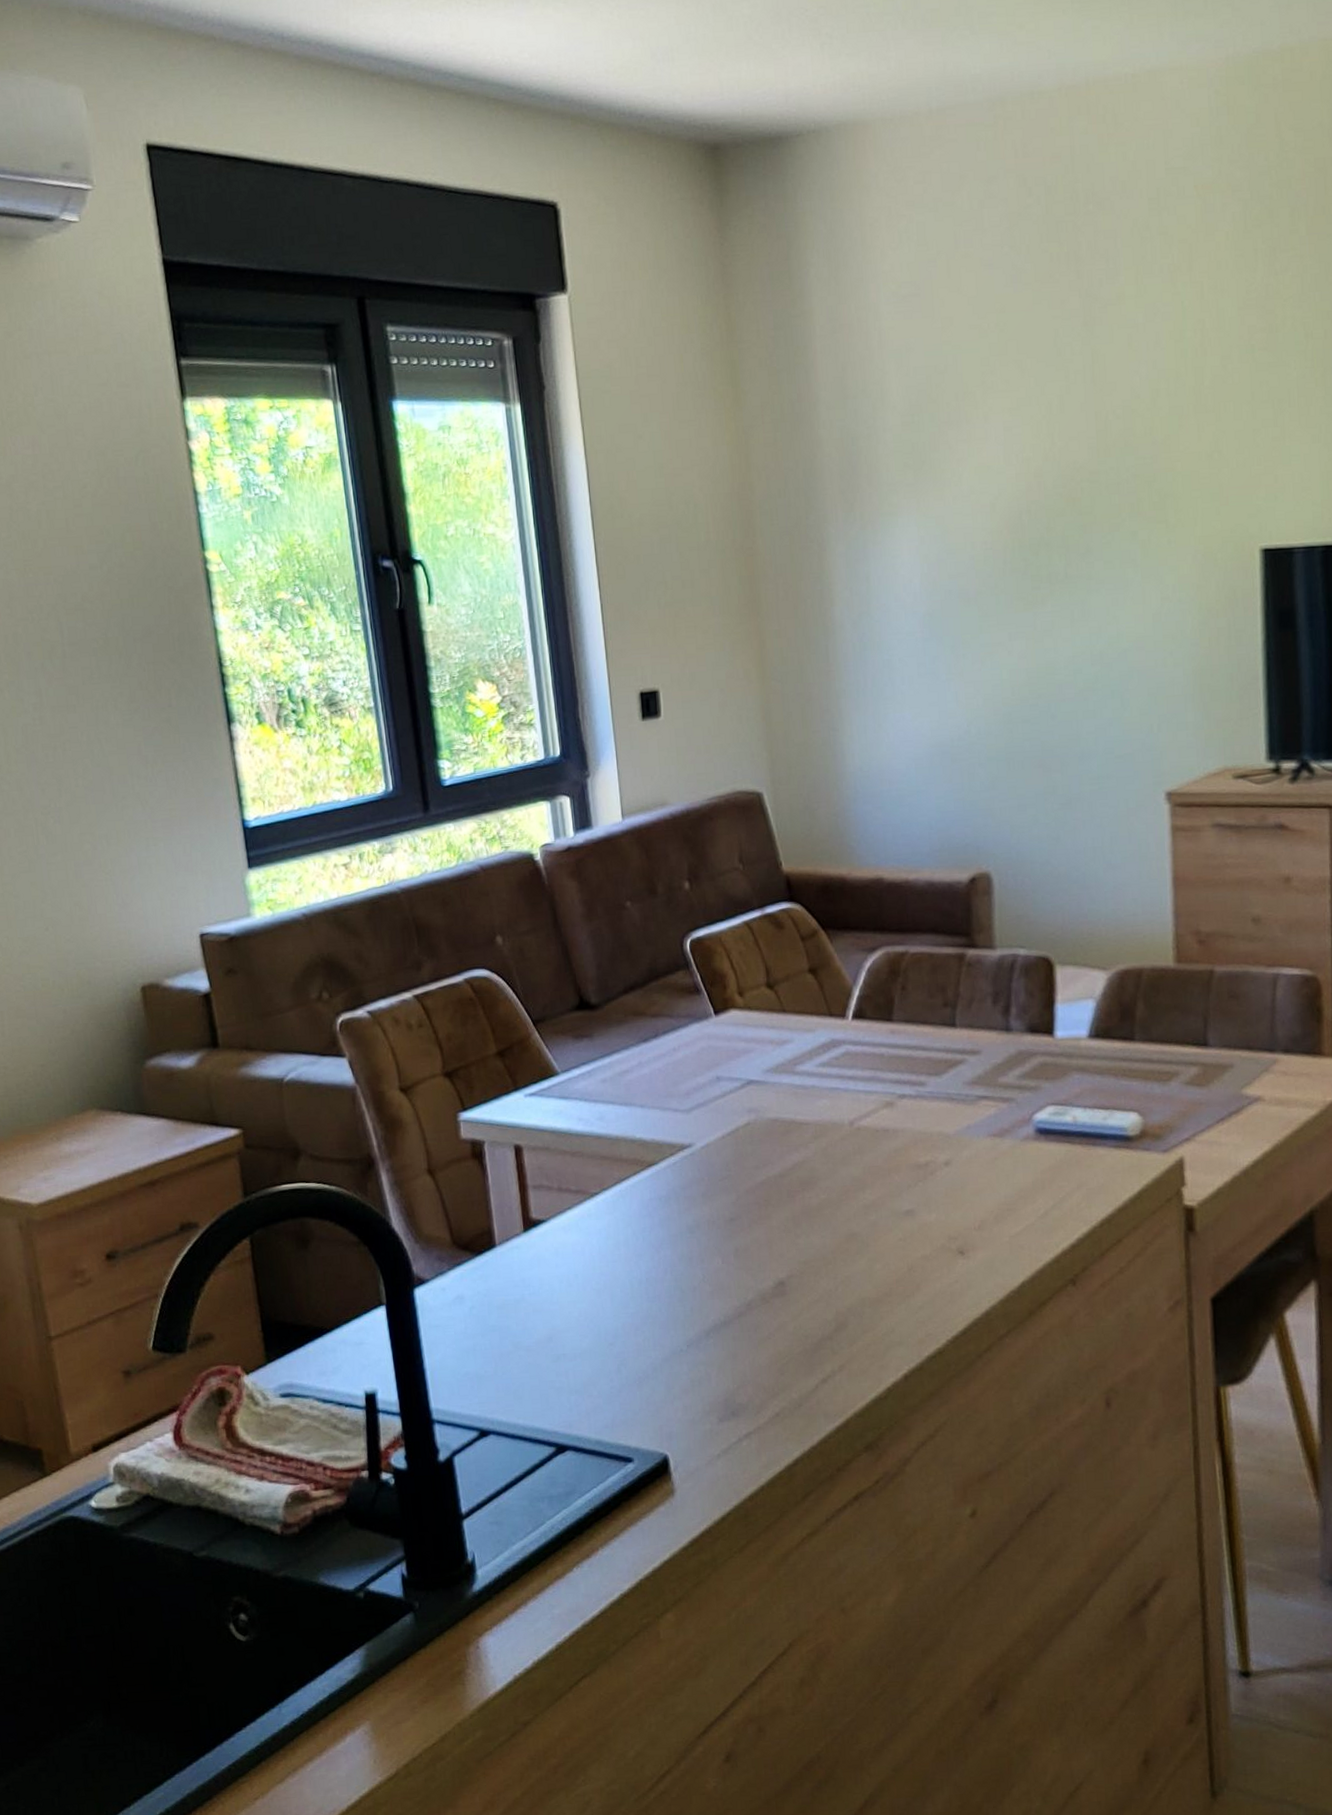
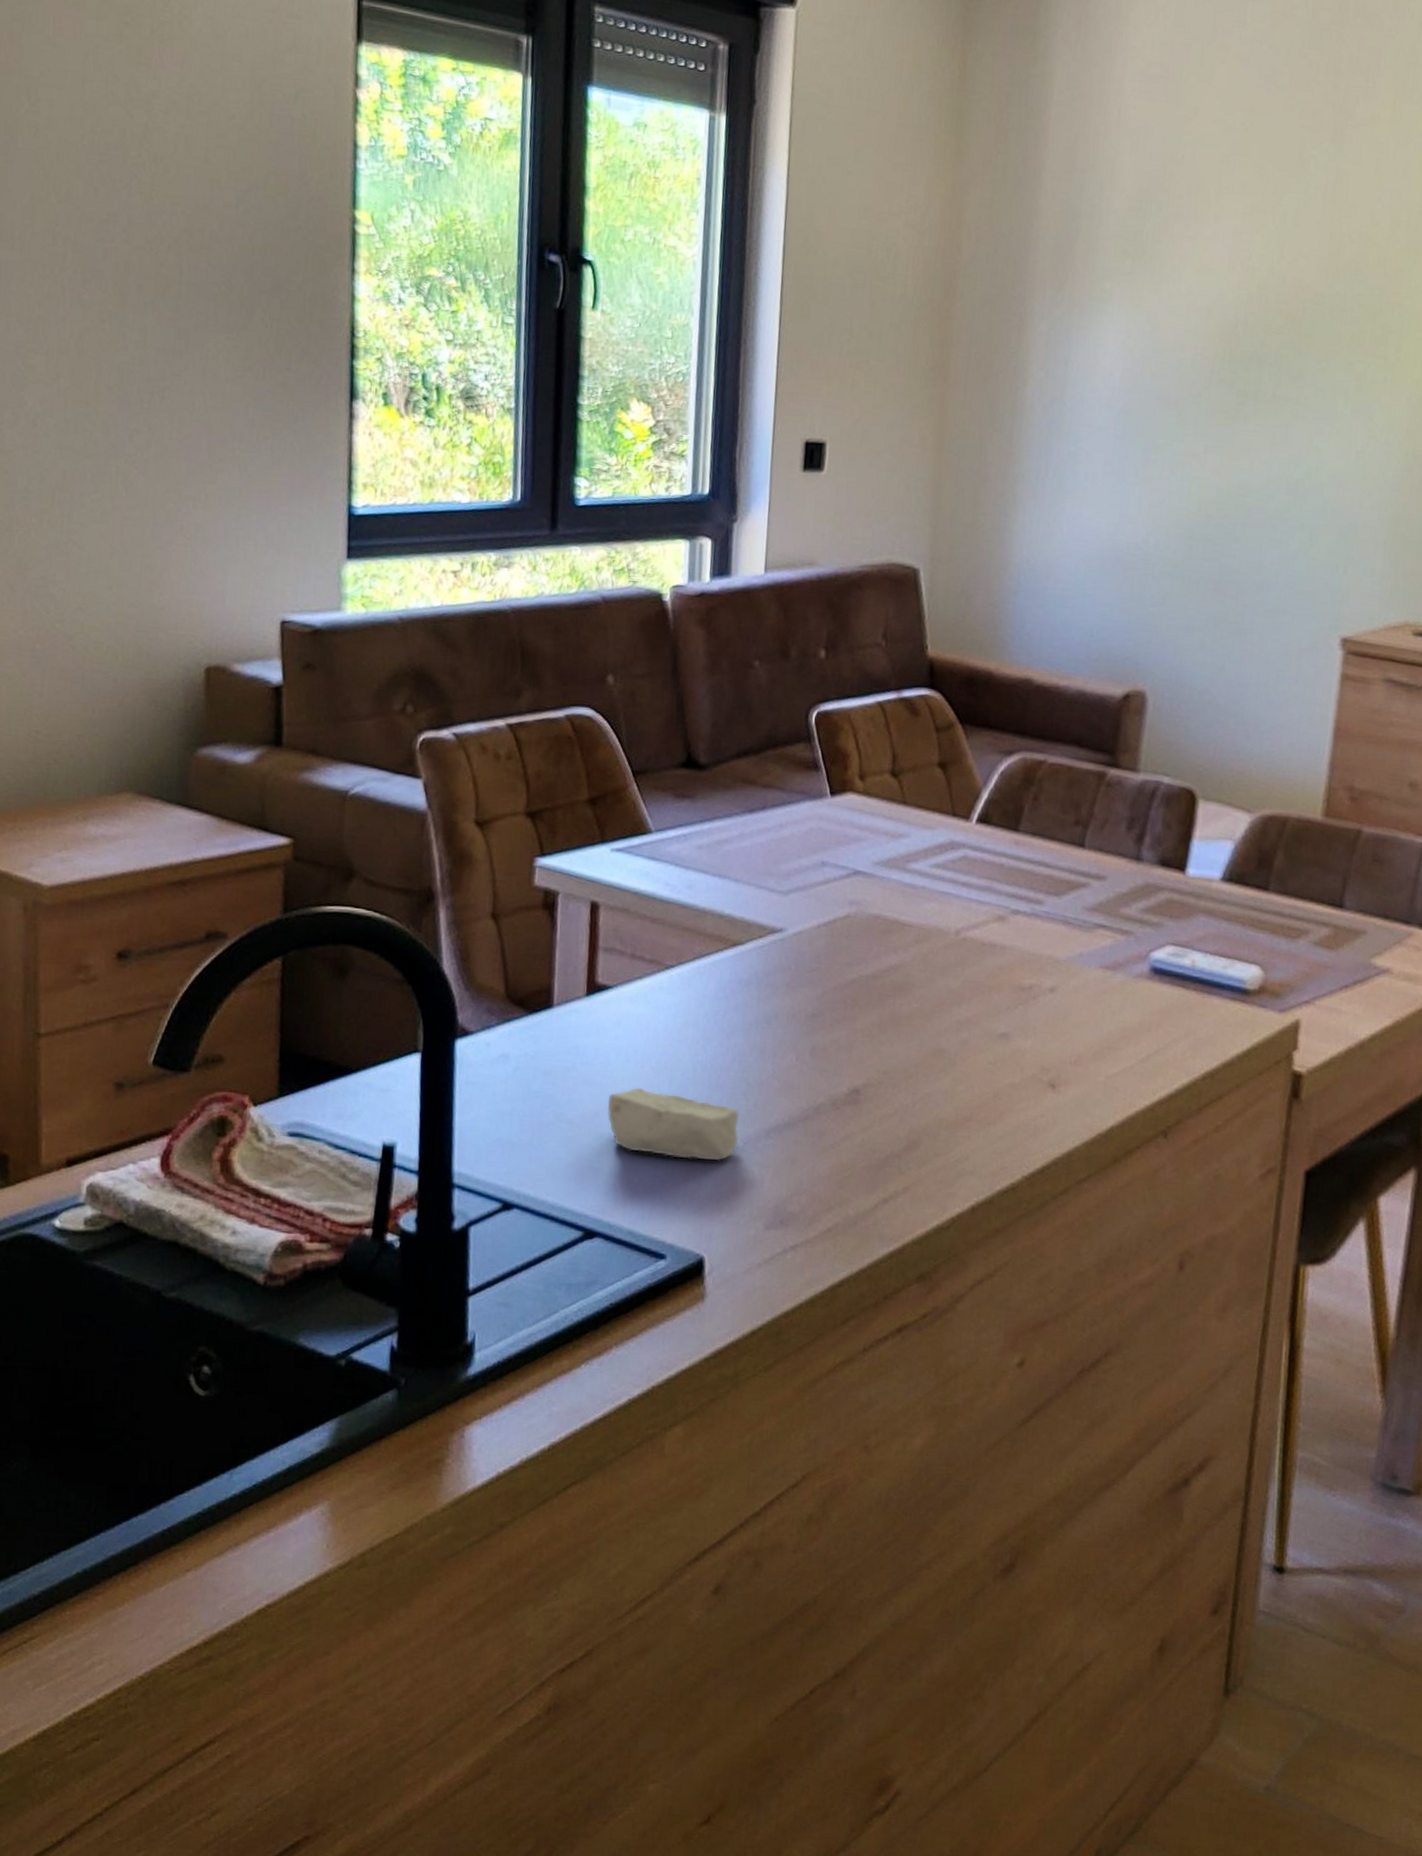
soap bar: none [558,1308,683,1369] -> present [607,1088,740,1162]

